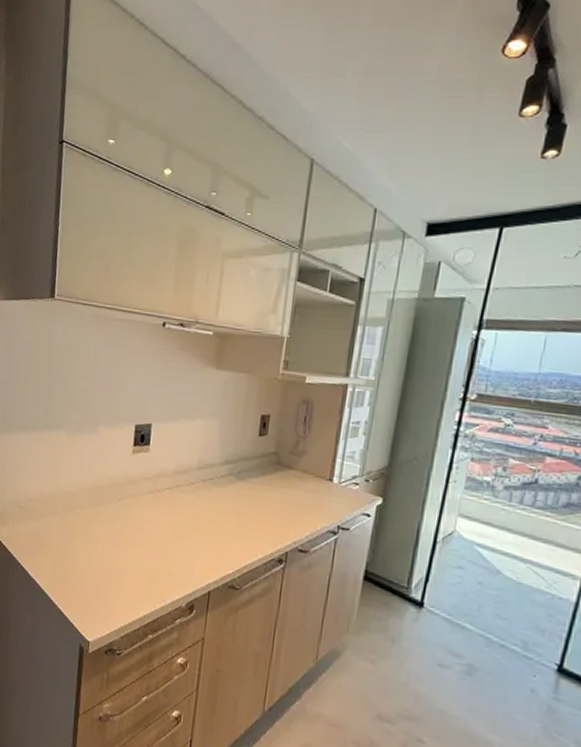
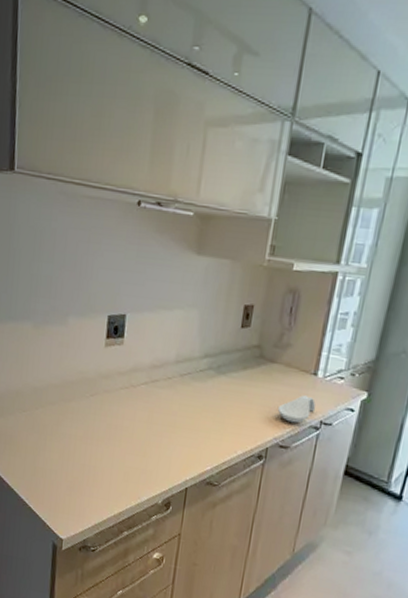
spoon rest: none [295,500,333,528] -> present [277,395,316,423]

